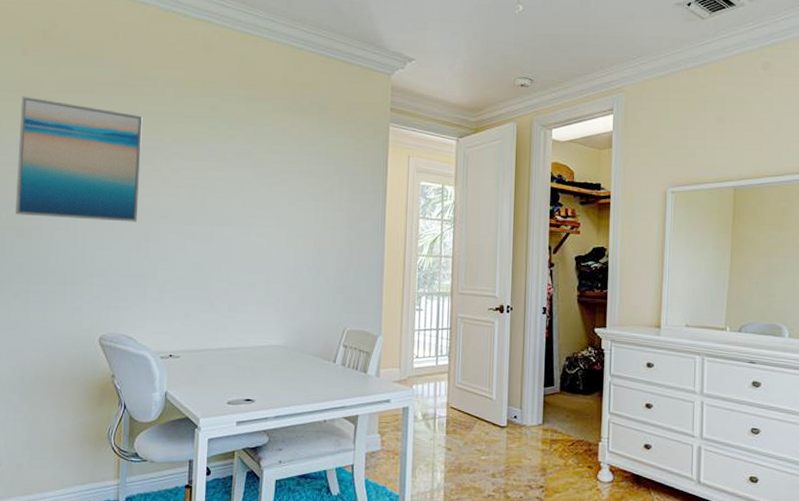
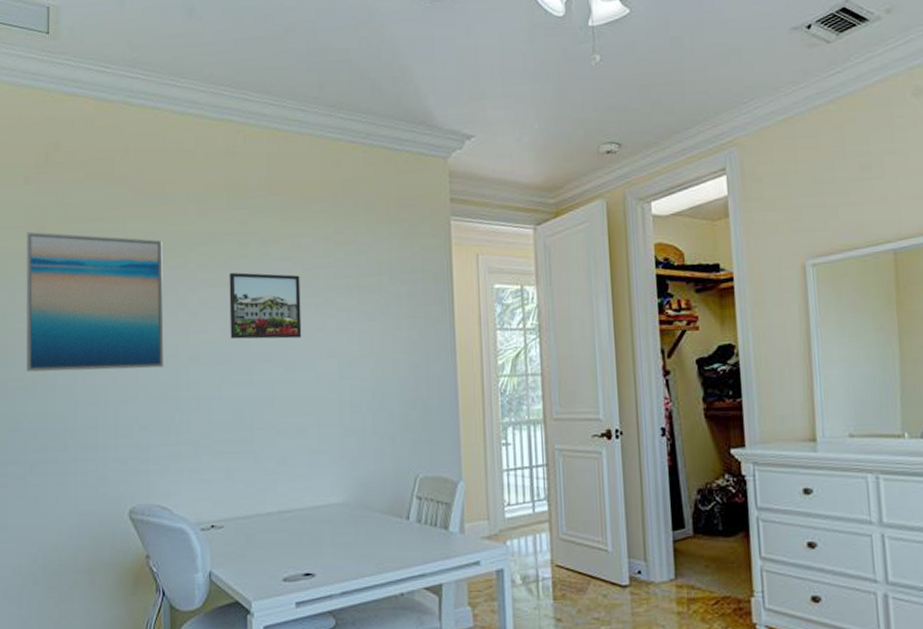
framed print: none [196,149,260,209] -> present [229,272,302,340]

